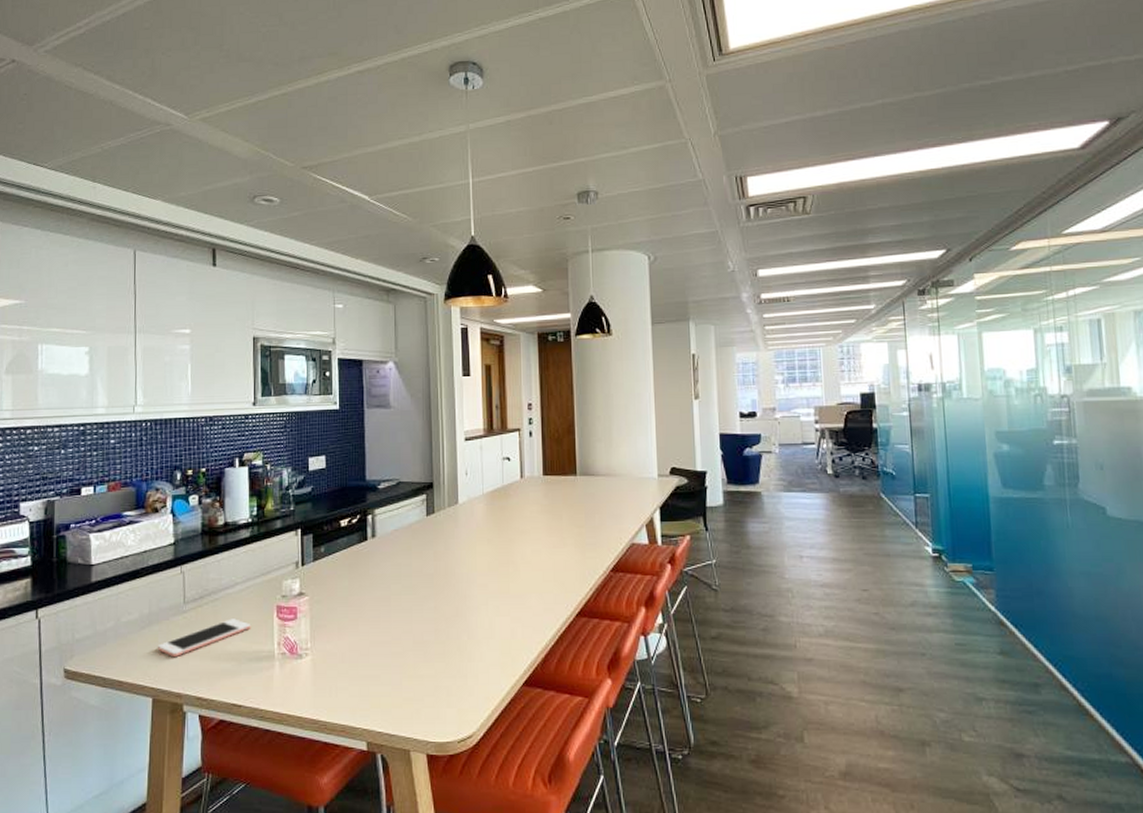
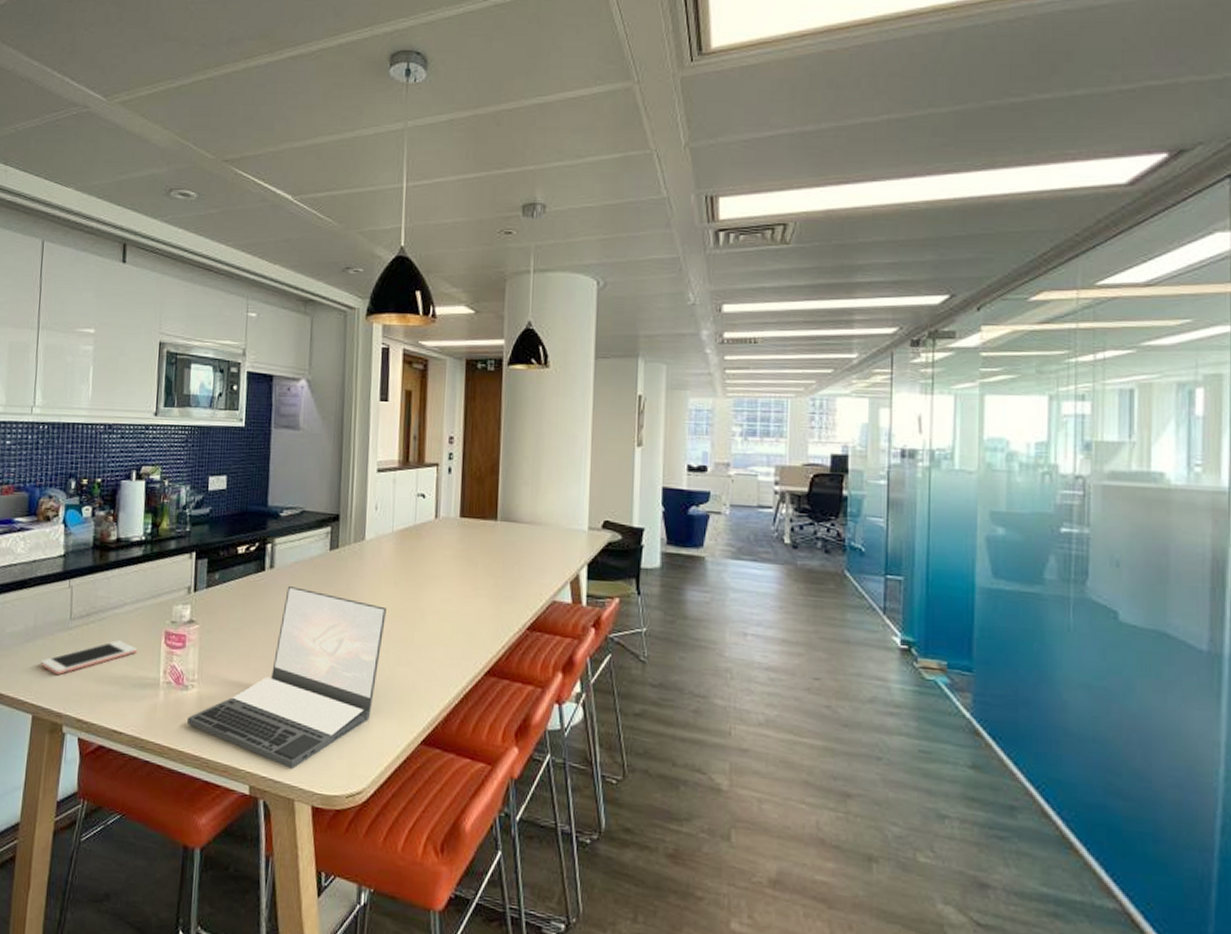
laptop: none [304,553,482,722] -> present [188,586,386,769]

